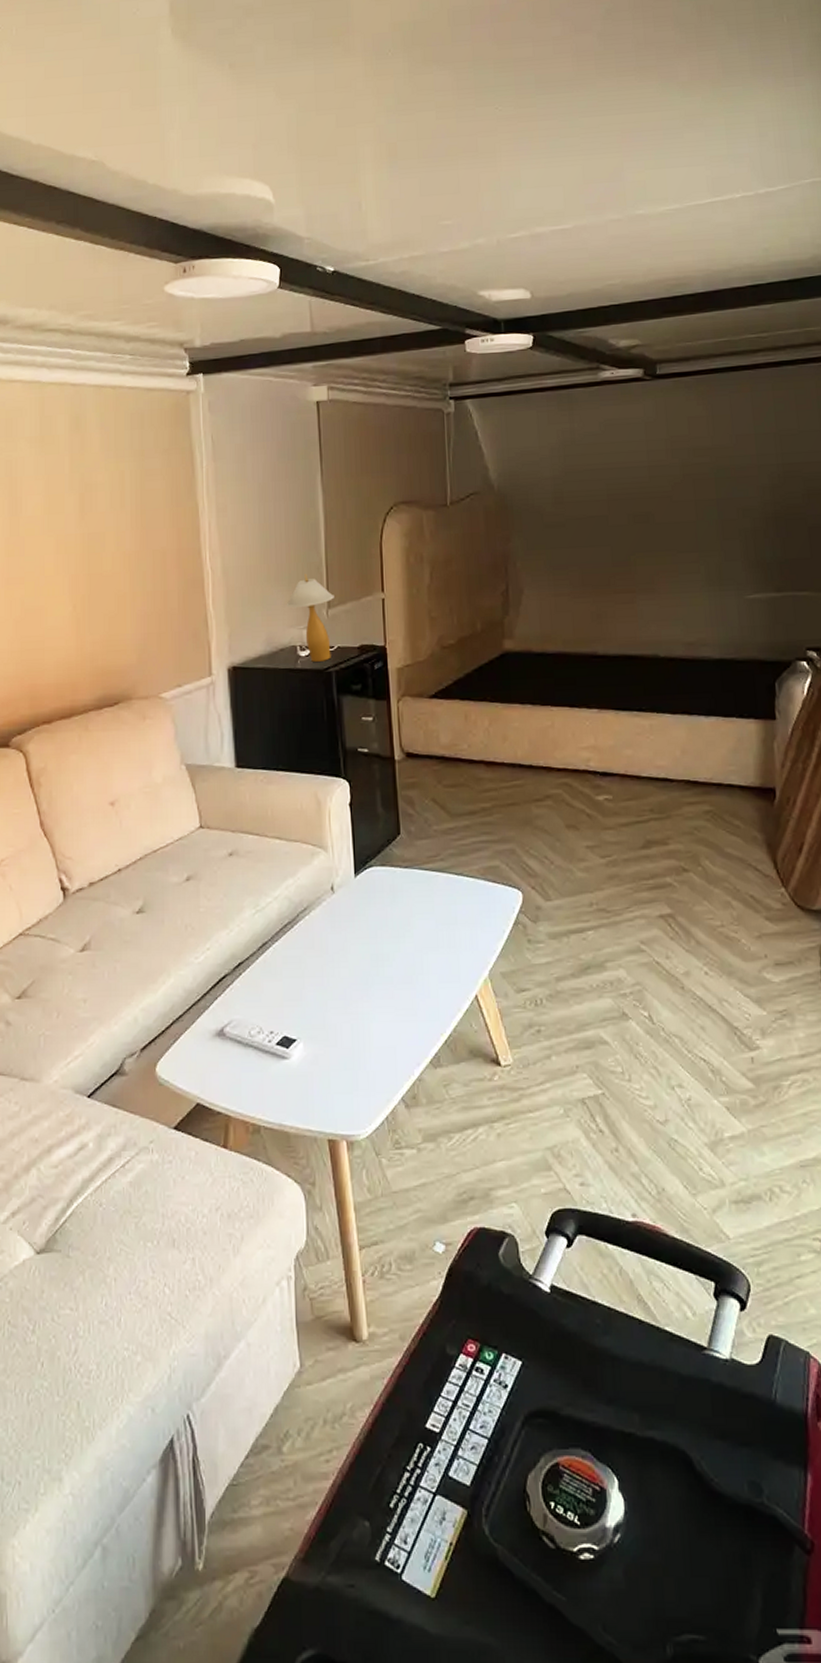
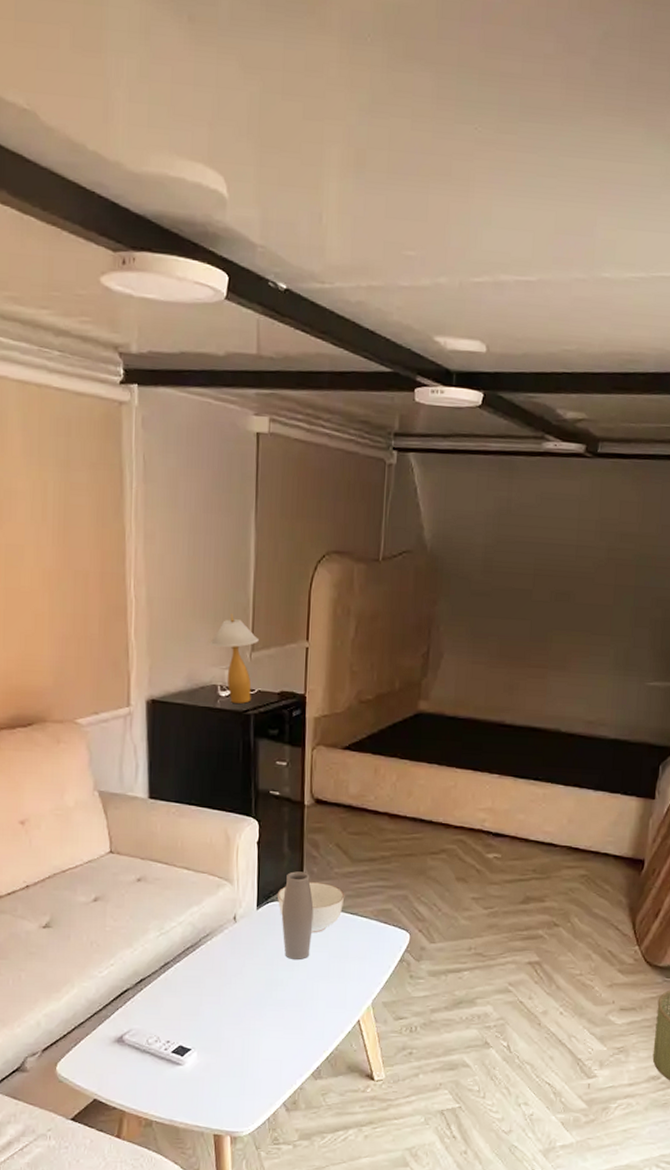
bowl: none [374,841,447,899] -> present [277,881,345,933]
vase: none [380,832,416,931] -> present [281,871,314,961]

